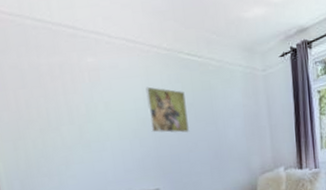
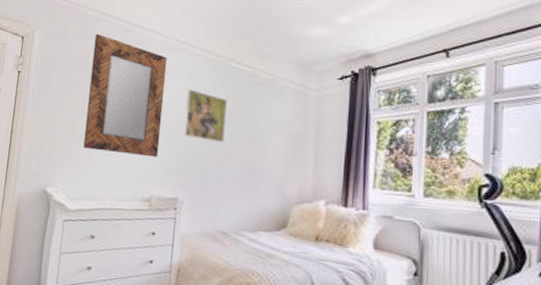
home mirror: none [40,43,133,160] -> present [83,34,168,157]

